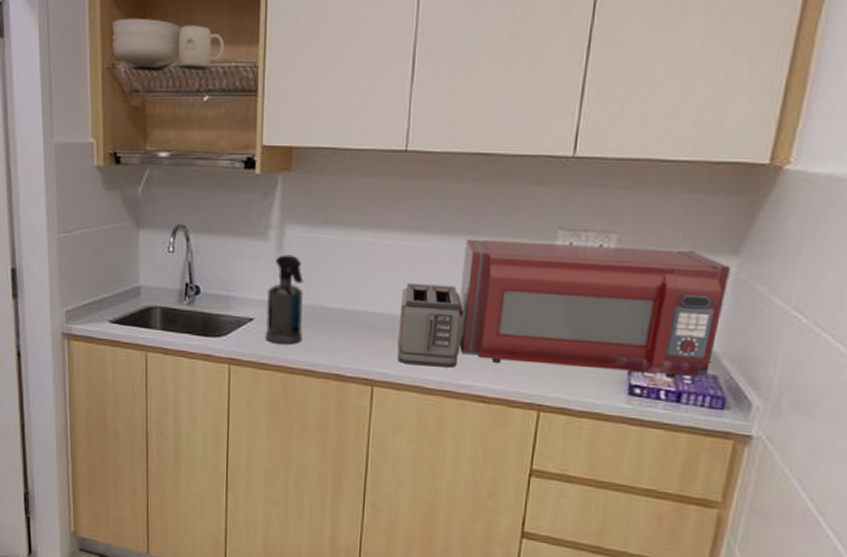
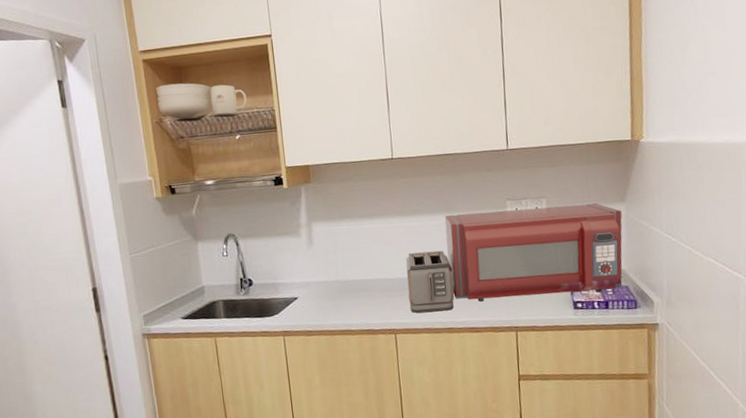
spray bottle: present [266,254,303,344] -> none [305,244,338,314]

